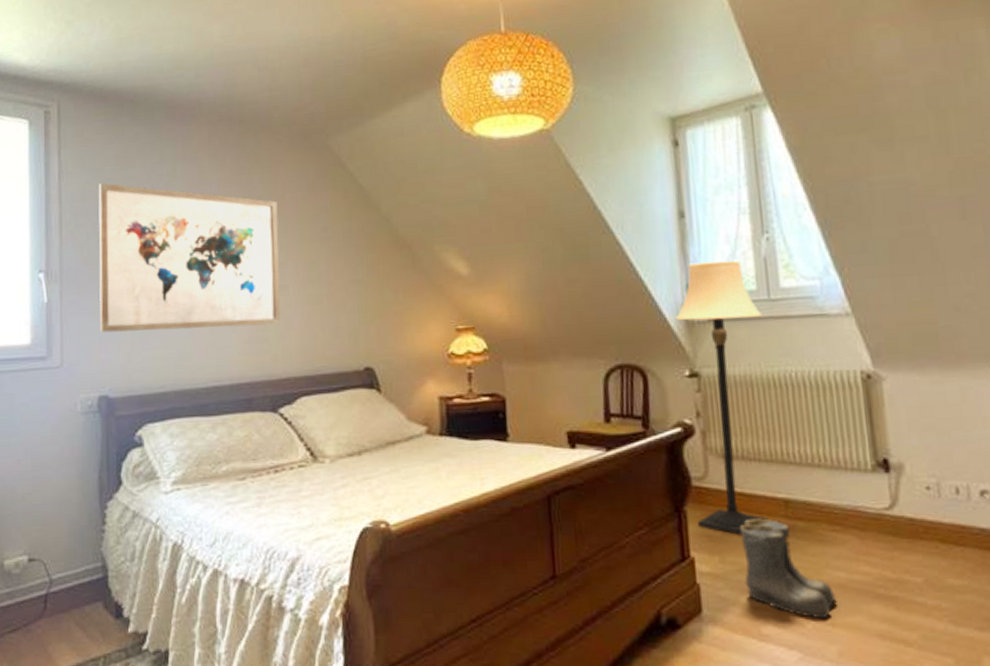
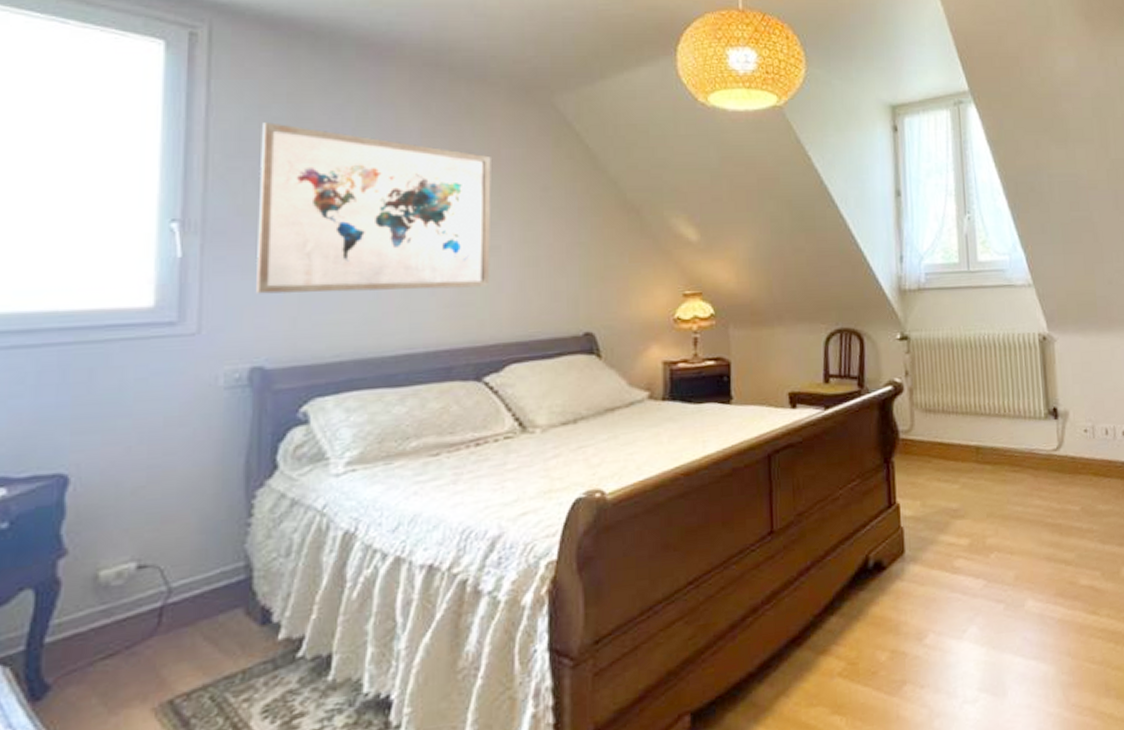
lamp: present [675,260,769,535] -> none [890,236,963,481]
boots: present [740,518,836,620] -> none [939,464,1014,550]

